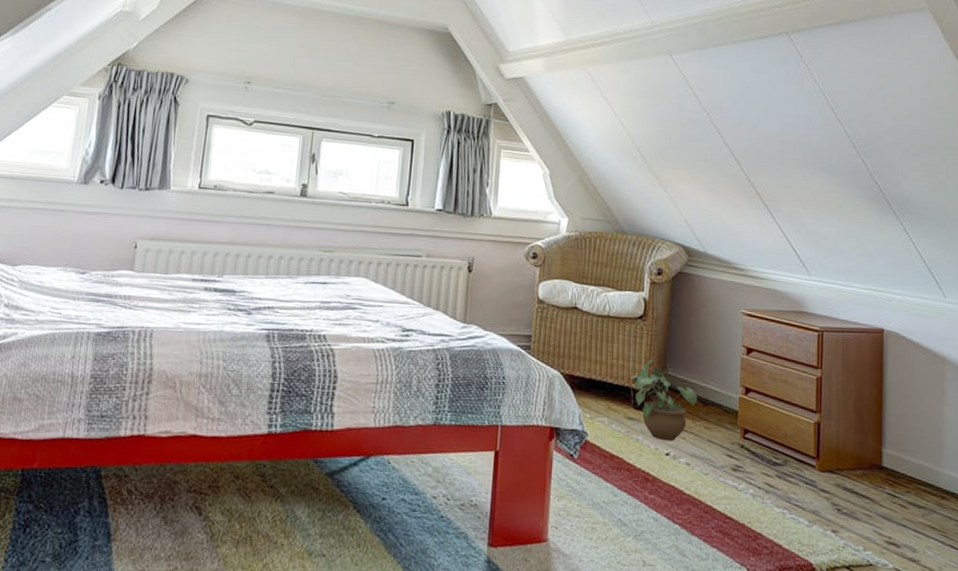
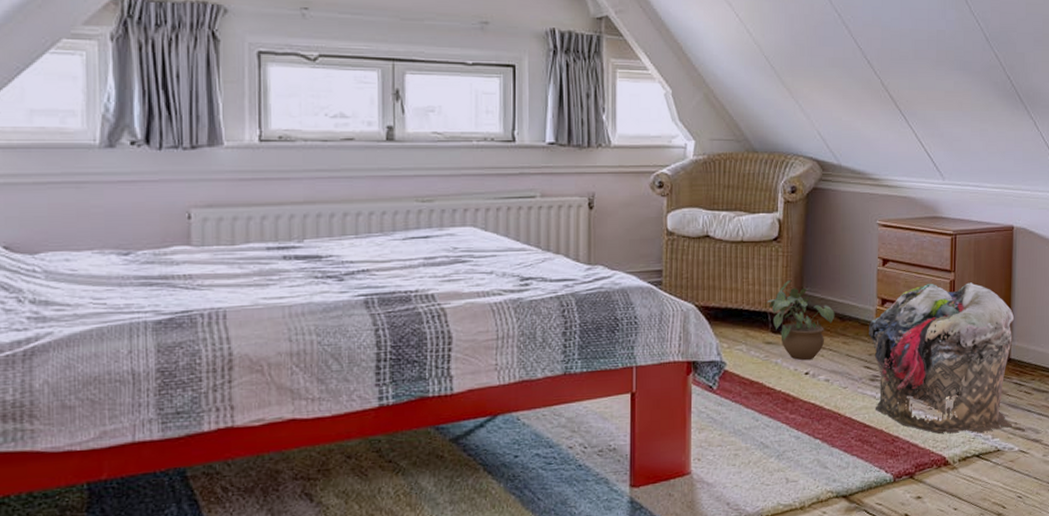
laundry basket: none [732,377,887,543] -> present [869,282,1015,434]

